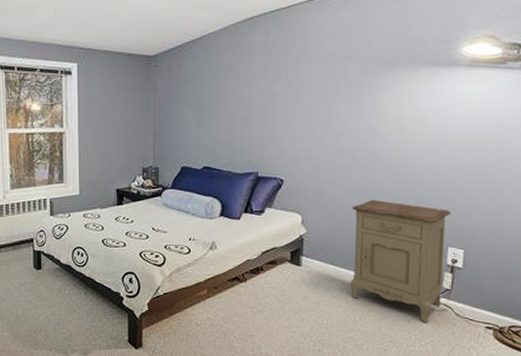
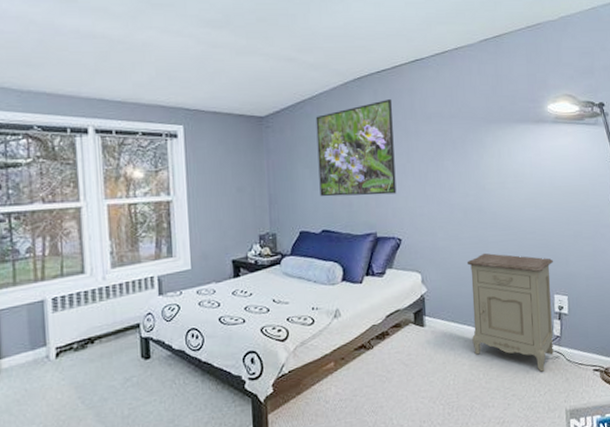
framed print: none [204,40,285,136] -> present [315,99,397,197]

